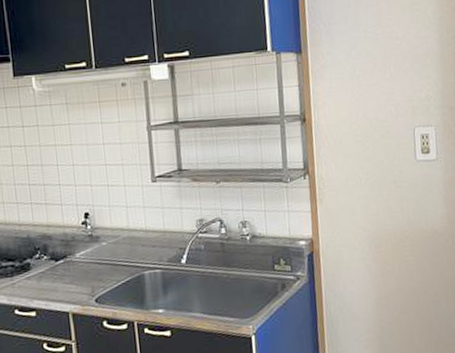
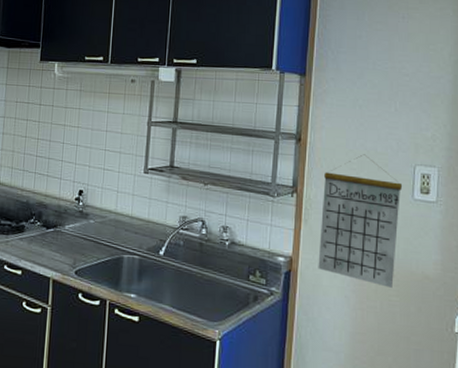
calendar: none [332,124,408,250] -> present [318,154,403,288]

